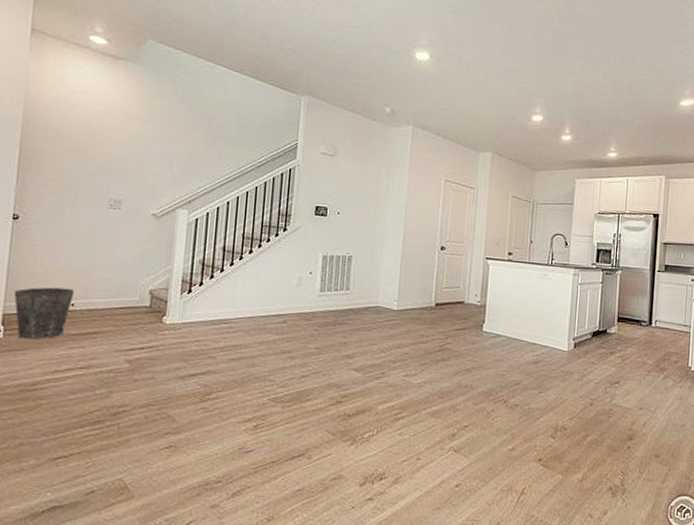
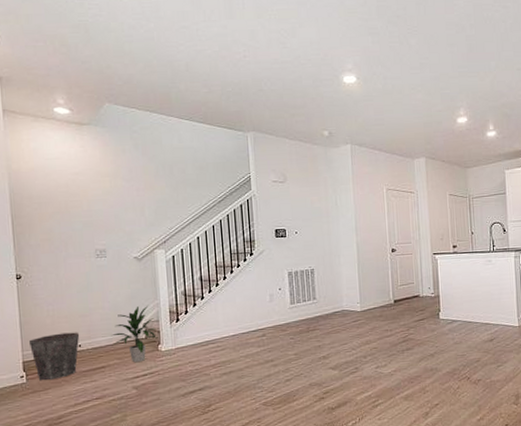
indoor plant: none [111,269,165,333] -> present [111,305,158,363]

